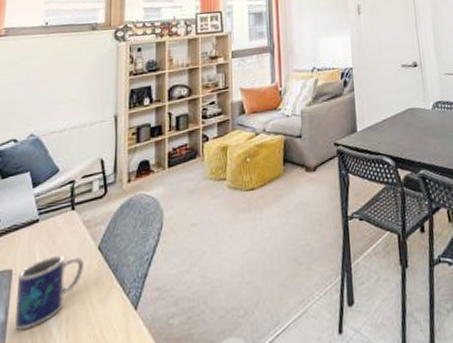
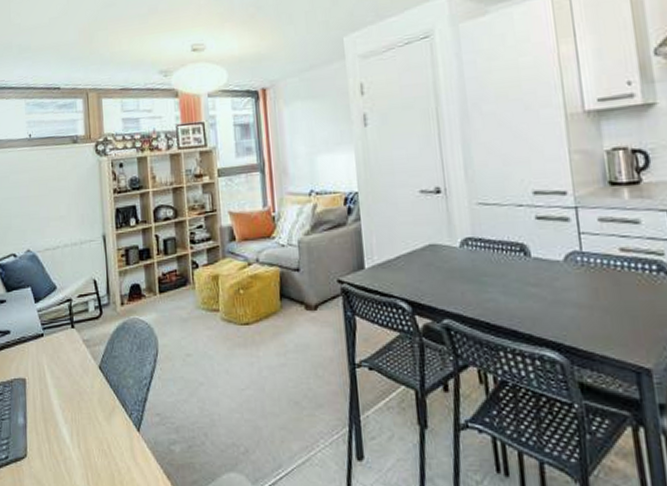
mug: present [15,255,84,330] -> none [31,371,88,434]

